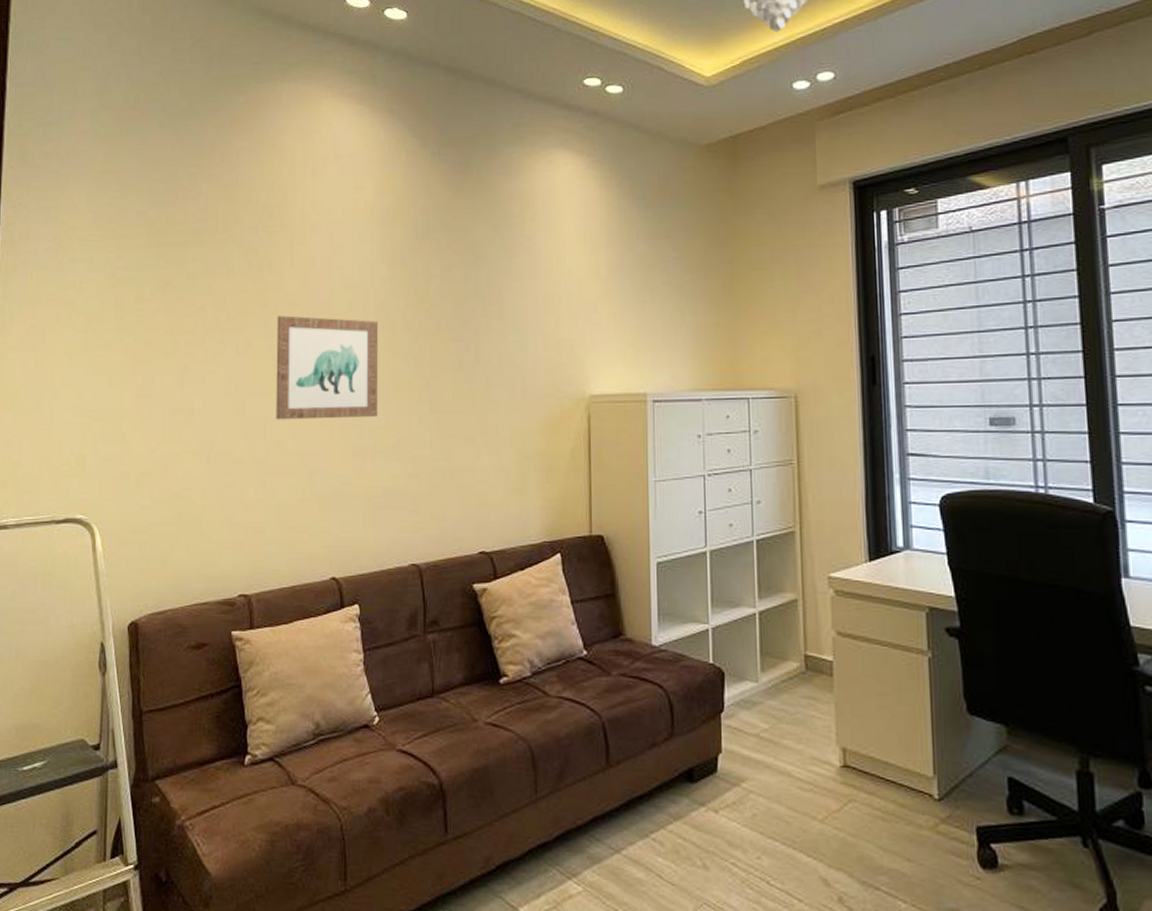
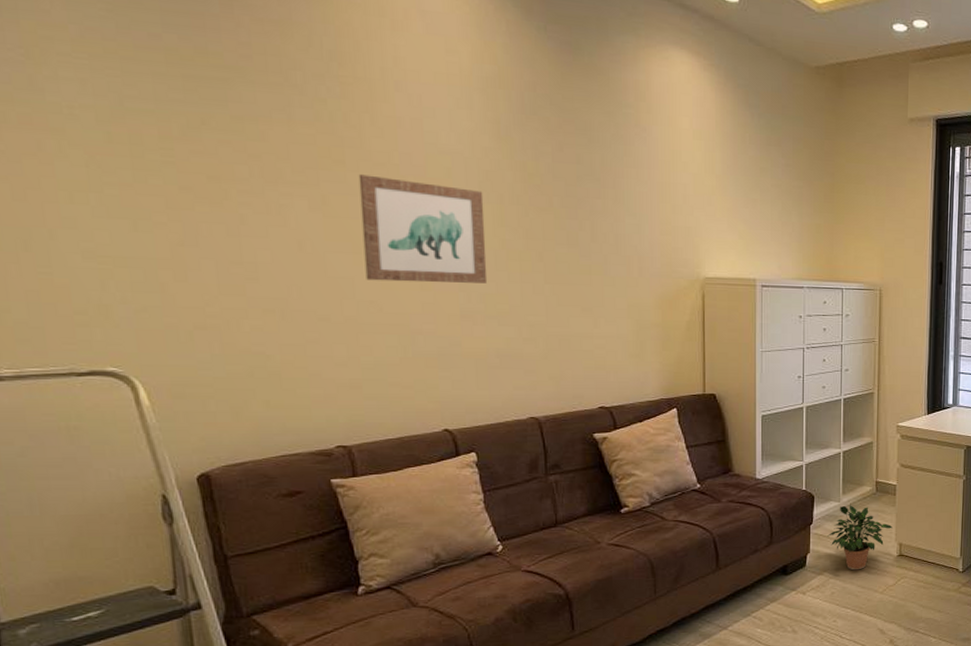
potted plant: none [744,686,831,784] -> present [827,504,892,571]

